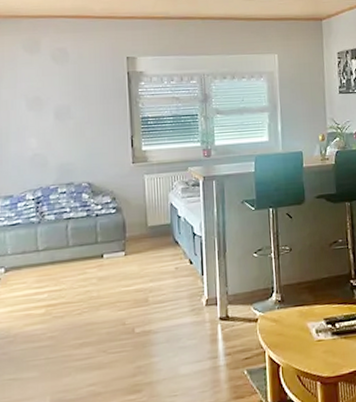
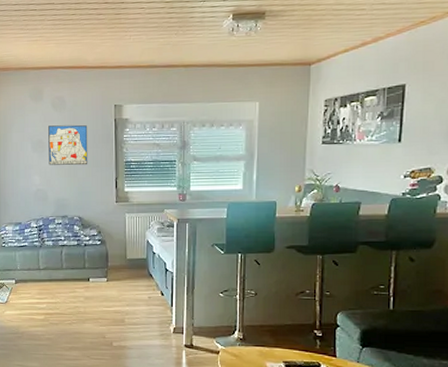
wall art: none [47,79,97,125] -> present [48,125,88,166]

